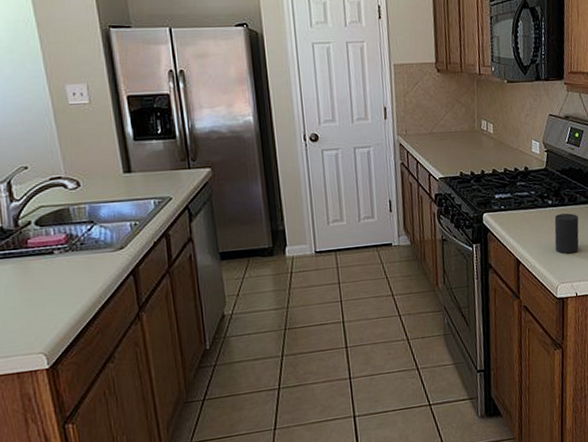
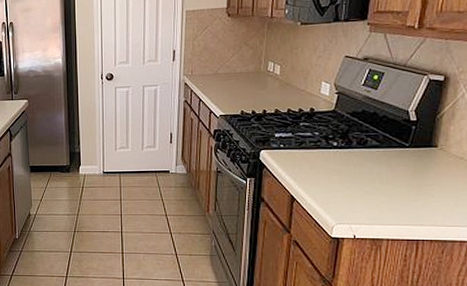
cup: present [554,213,579,254] -> none [335,156,367,196]

